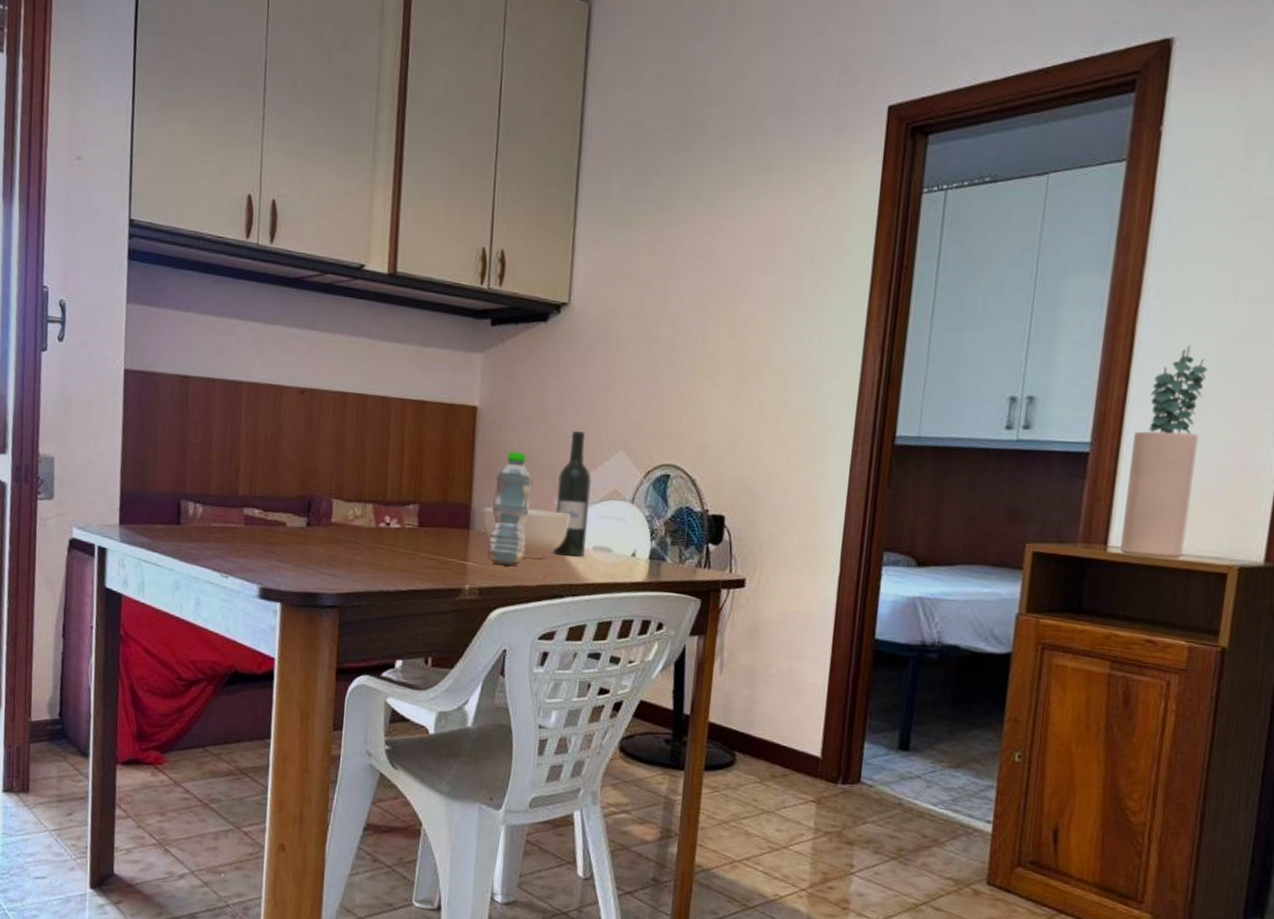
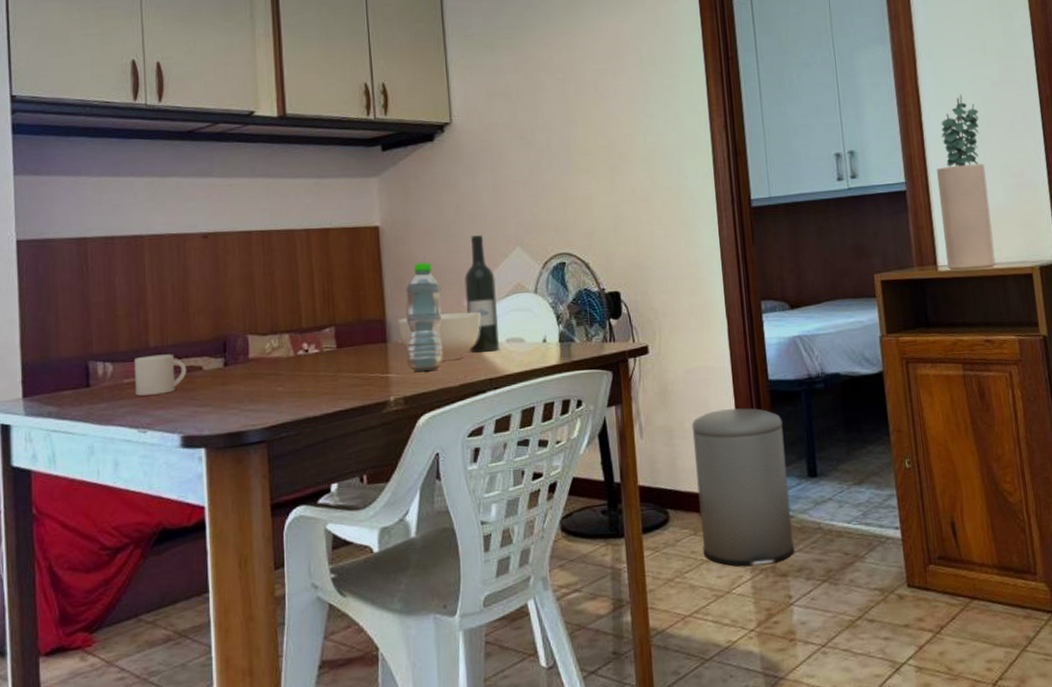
mug: none [221,503,272,544] -> present [133,354,187,397]
pedal bin: none [765,660,881,830] -> present [691,408,794,567]

